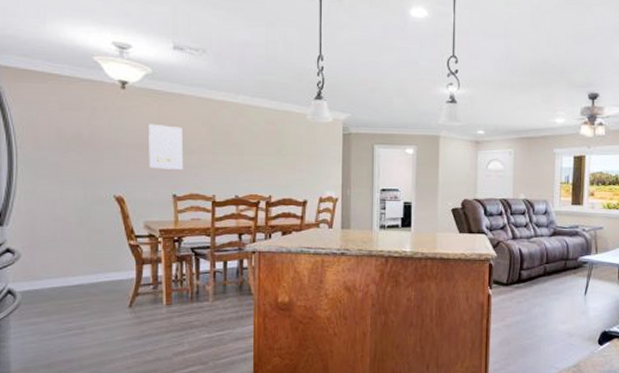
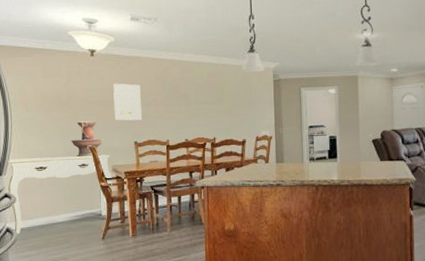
console table: none [11,206,144,298] -> present [8,154,112,235]
decorative urn: none [93,166,134,210] -> present [71,121,103,157]

